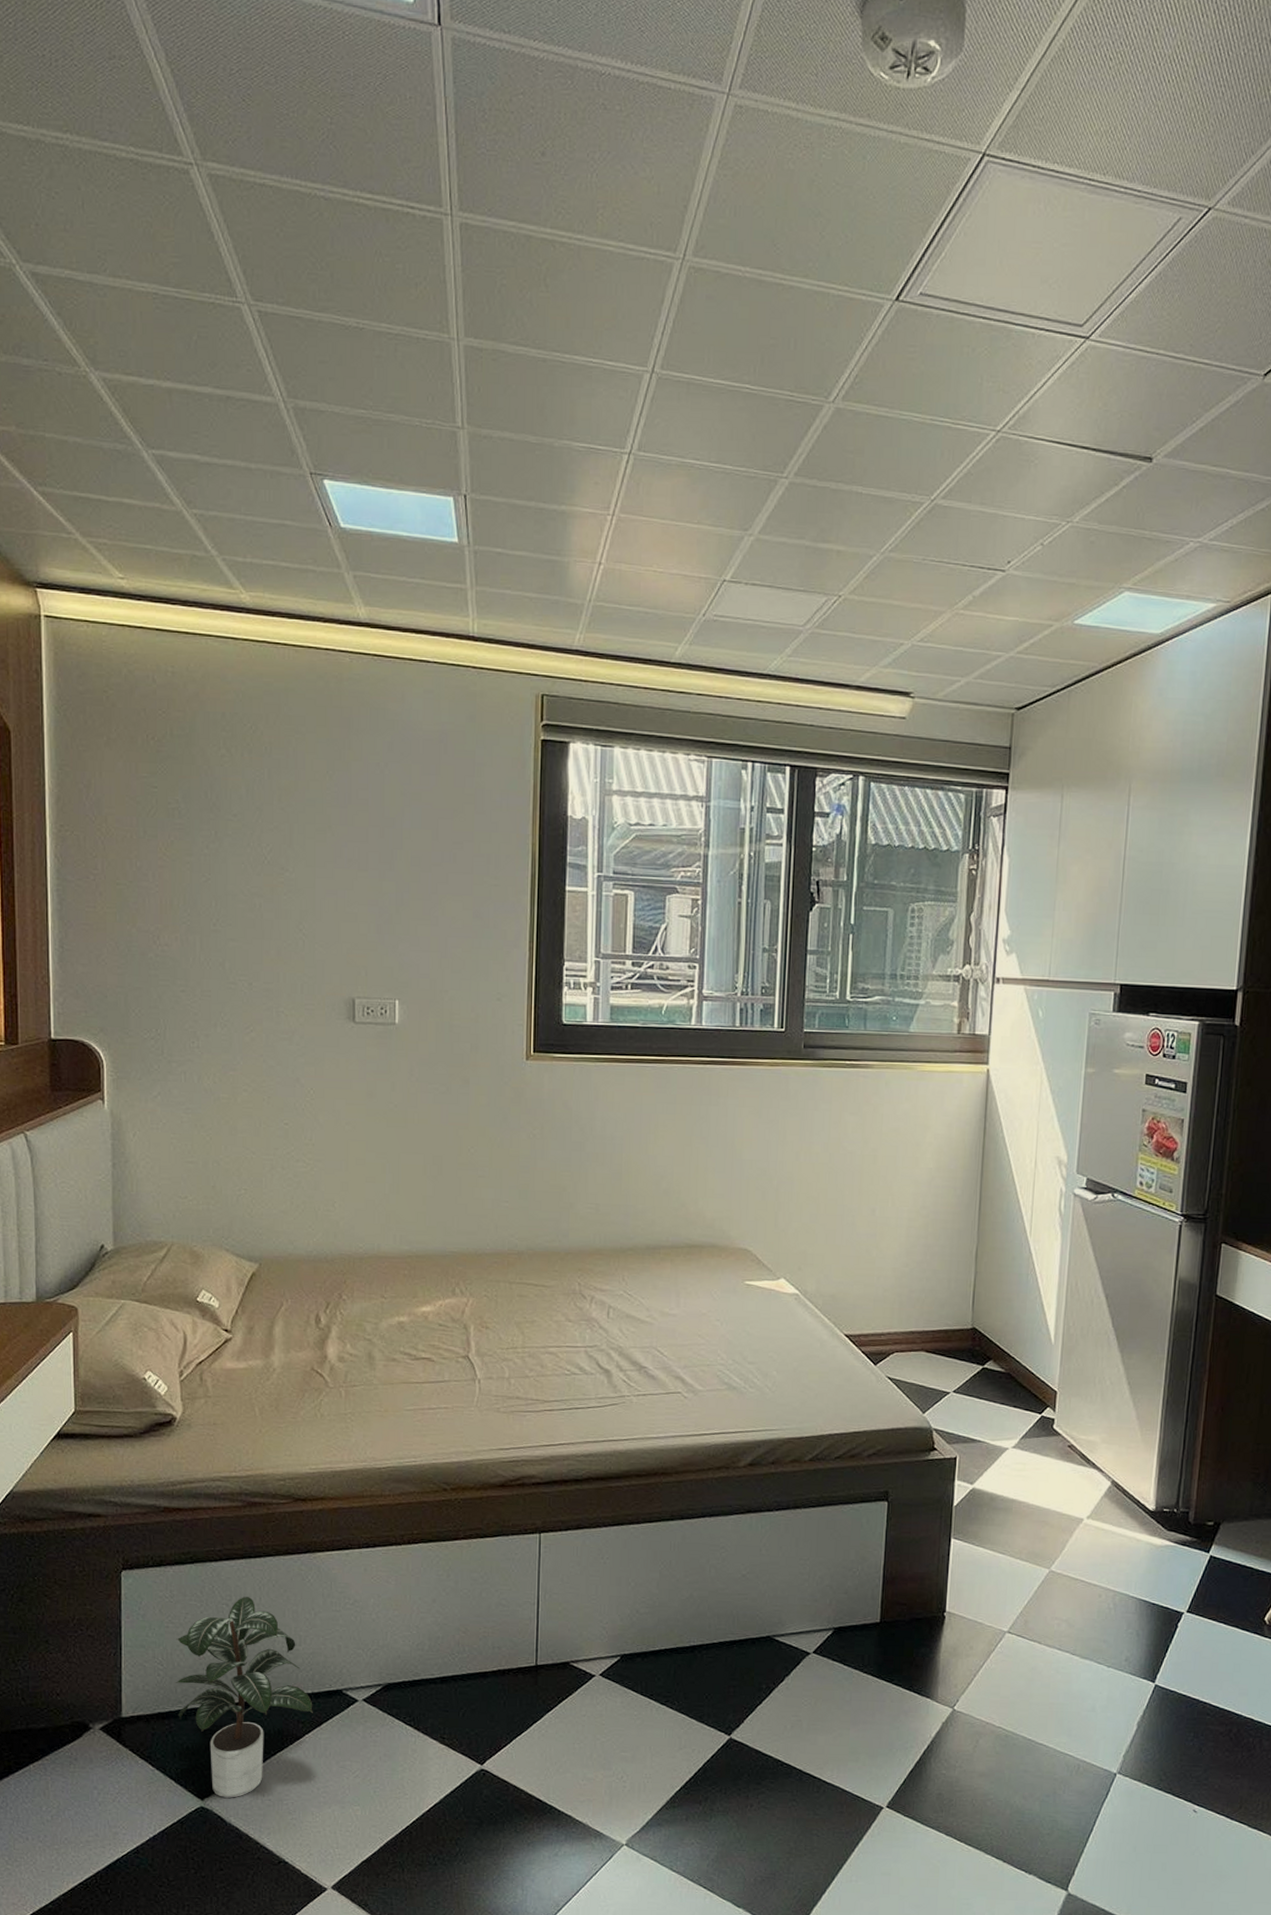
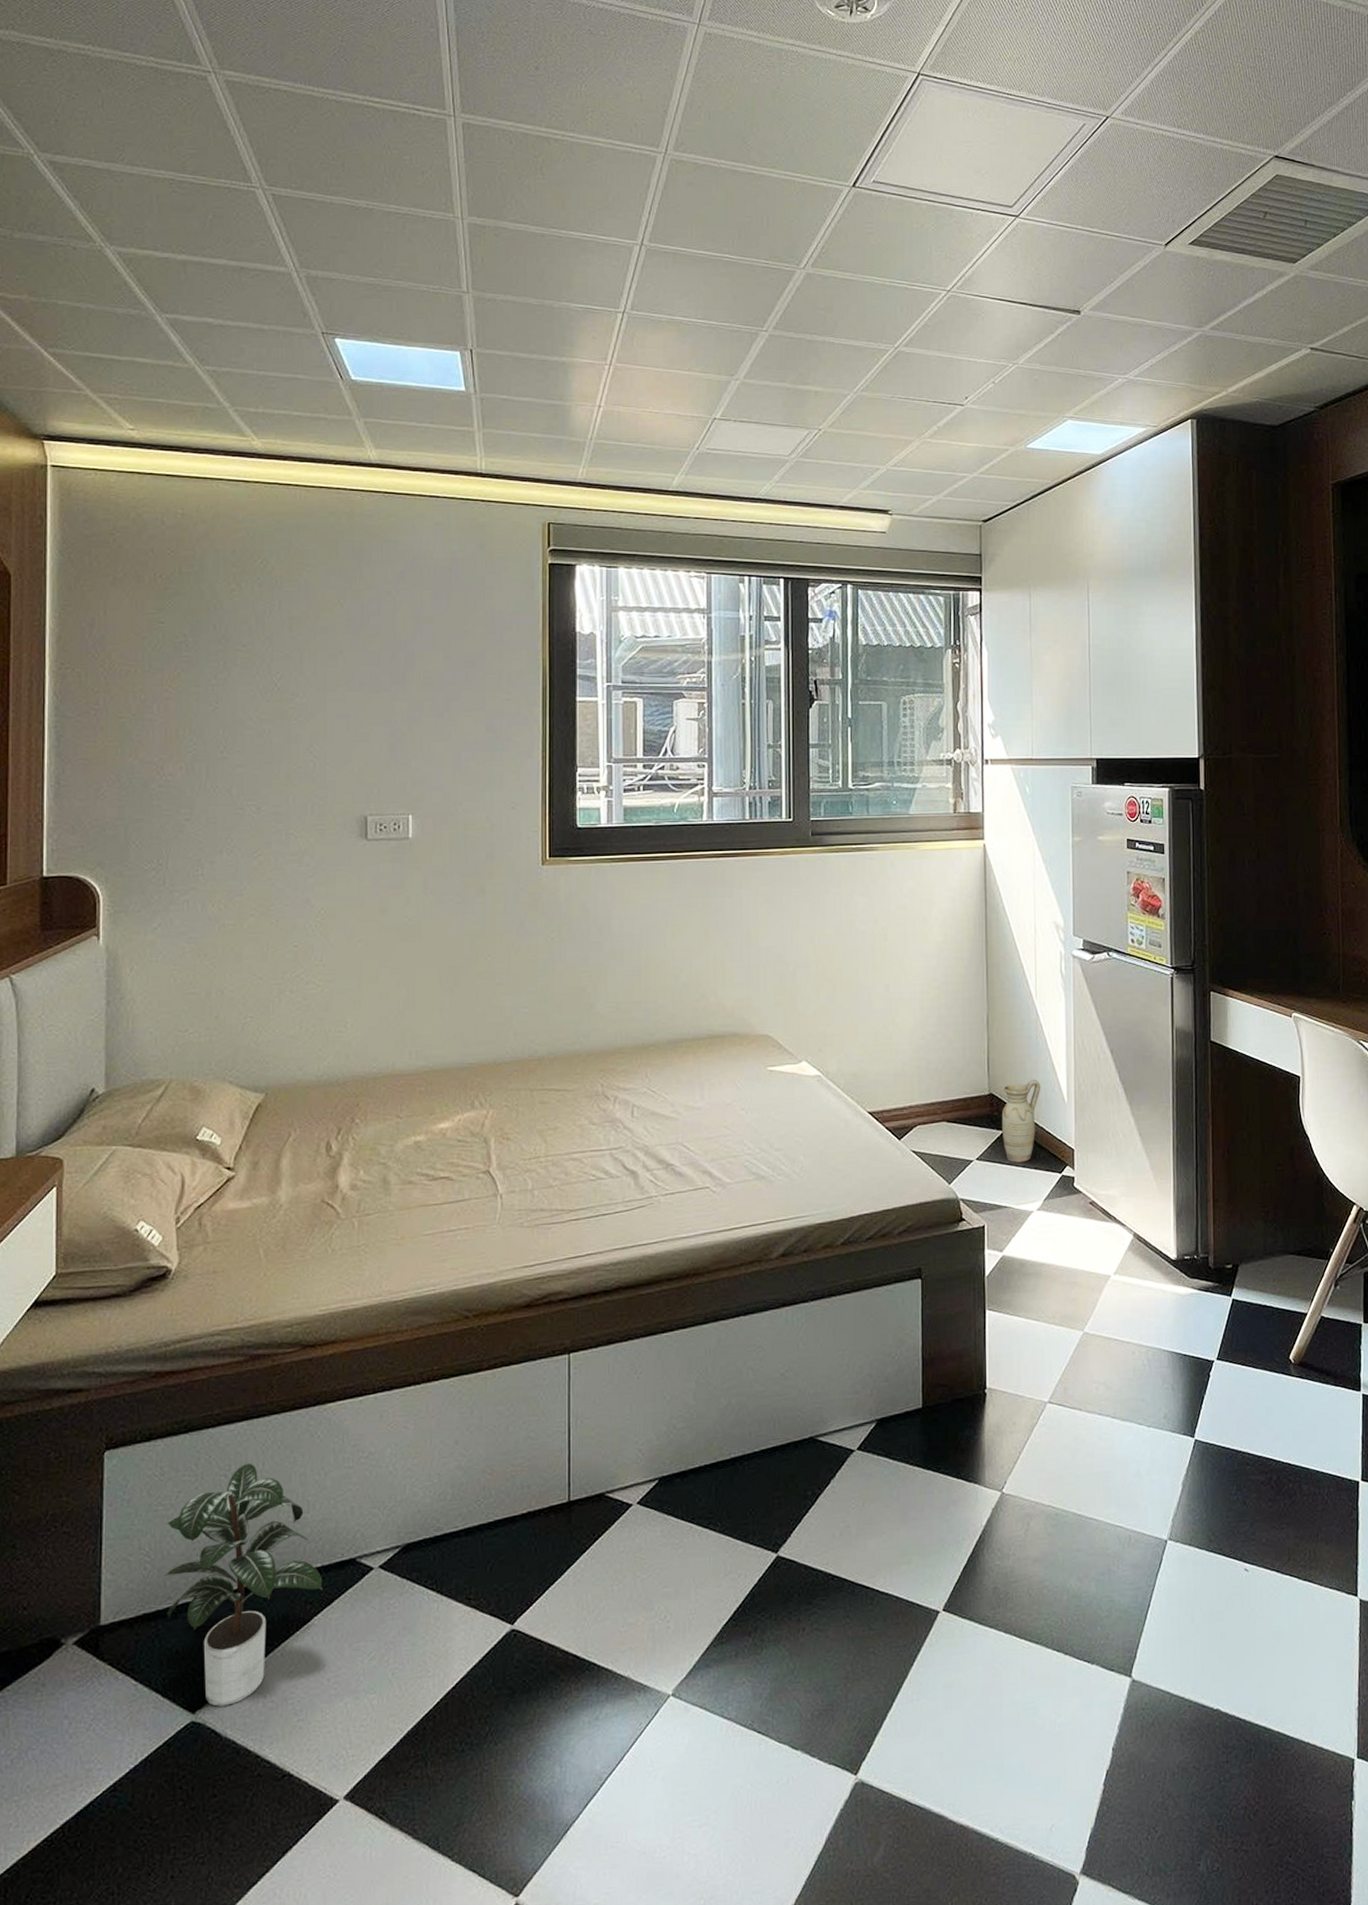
ceramic jug: none [982,1317,1028,1399] -> present [1001,1079,1041,1163]

